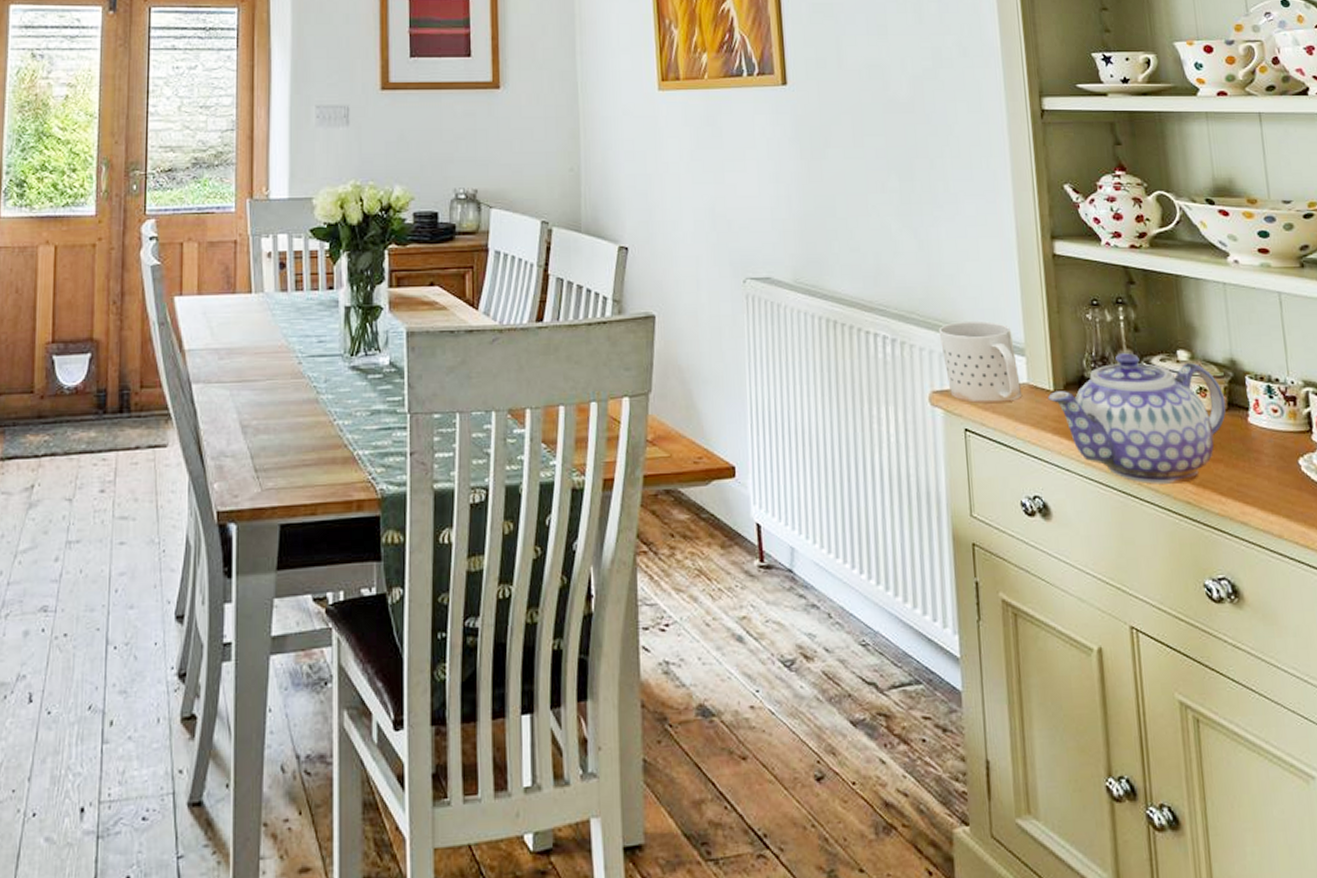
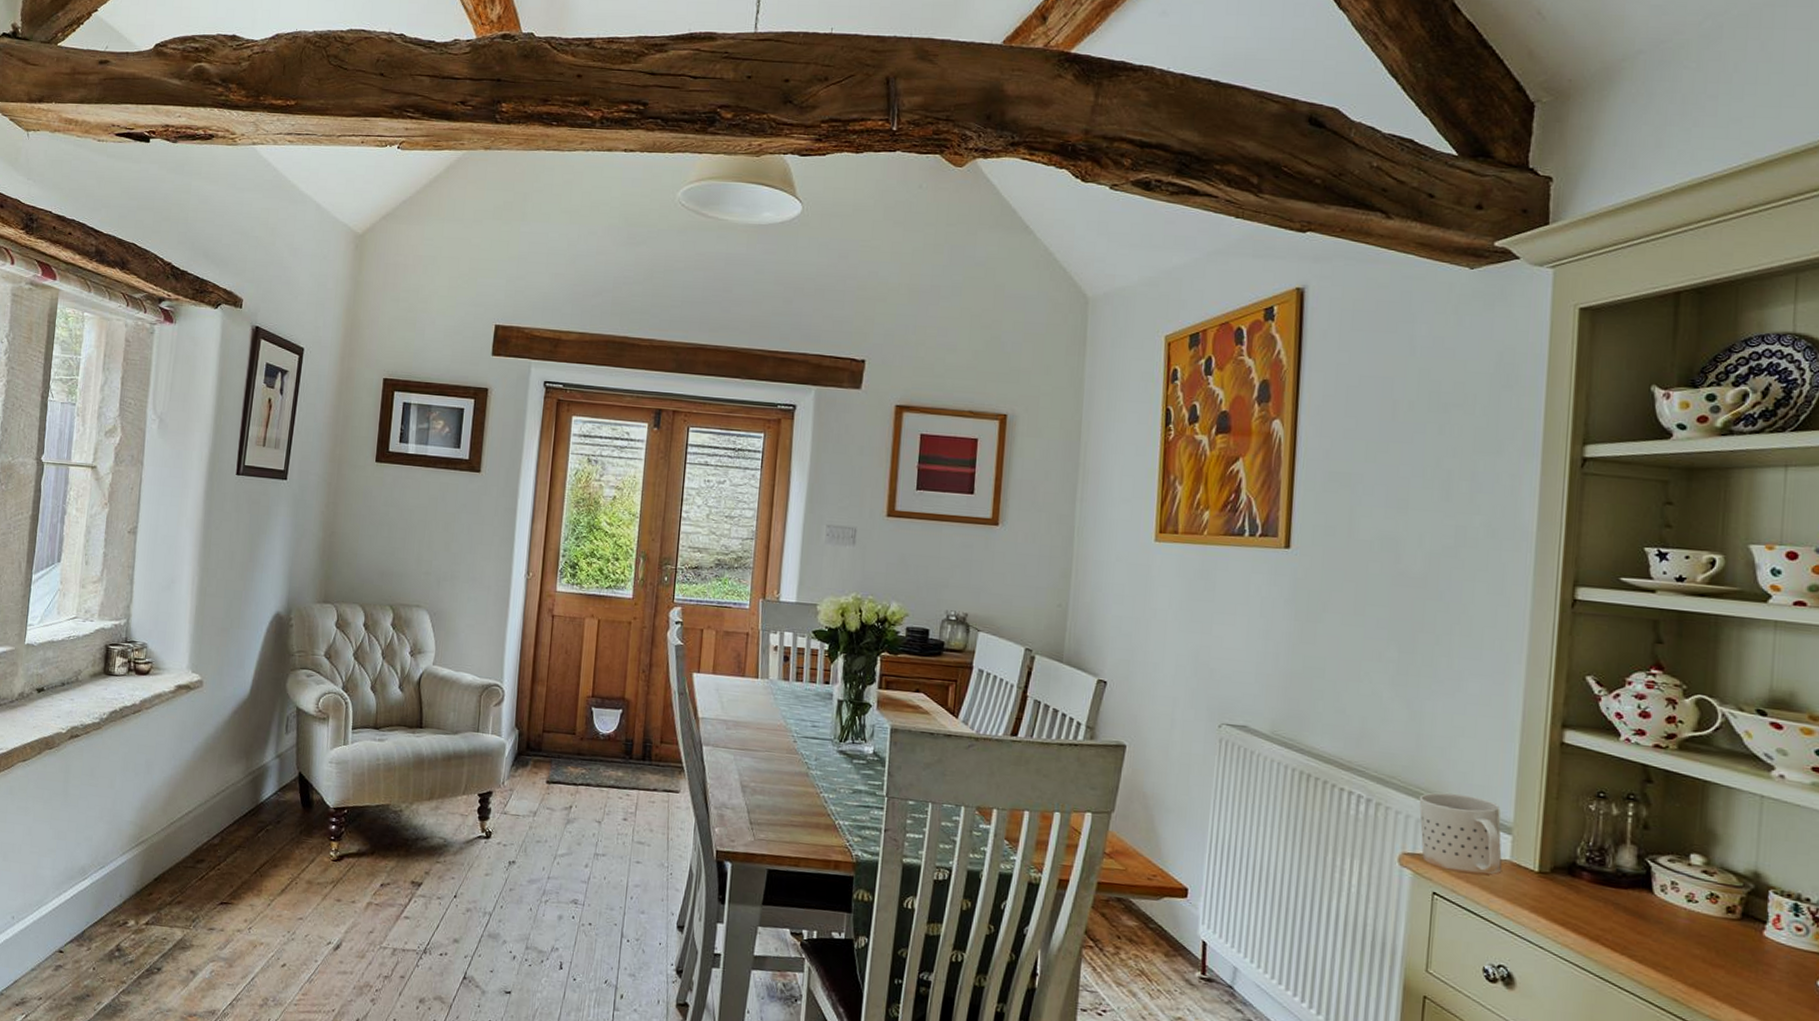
teapot: present [1048,352,1226,484] -> none [1531,846,1740,981]

